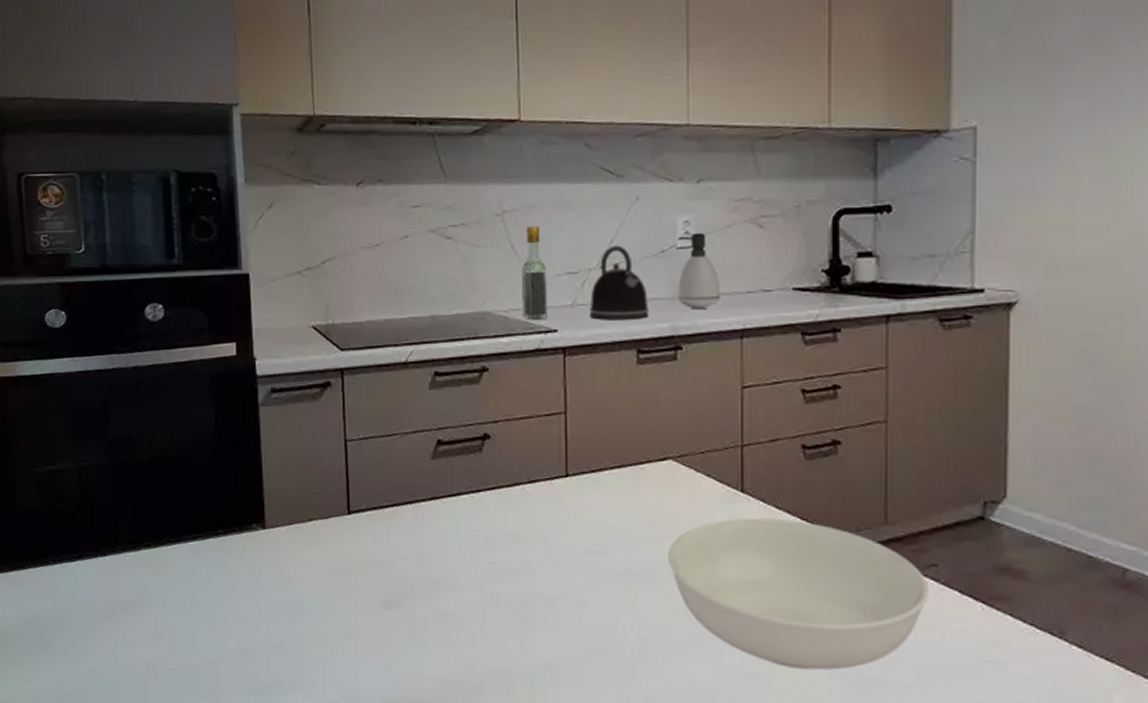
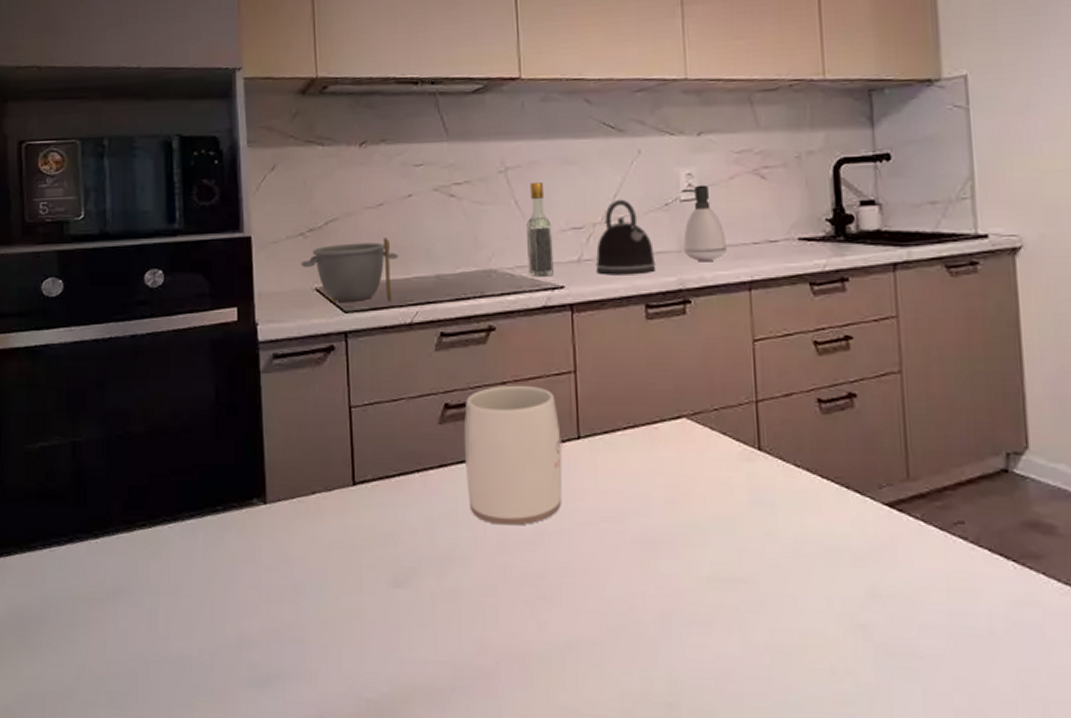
cooking pot: none [298,278,394,340] -> present [301,238,399,301]
mug: none [455,424,550,556] -> present [463,385,563,526]
bowl: present [668,518,928,670] -> none [686,477,958,641]

